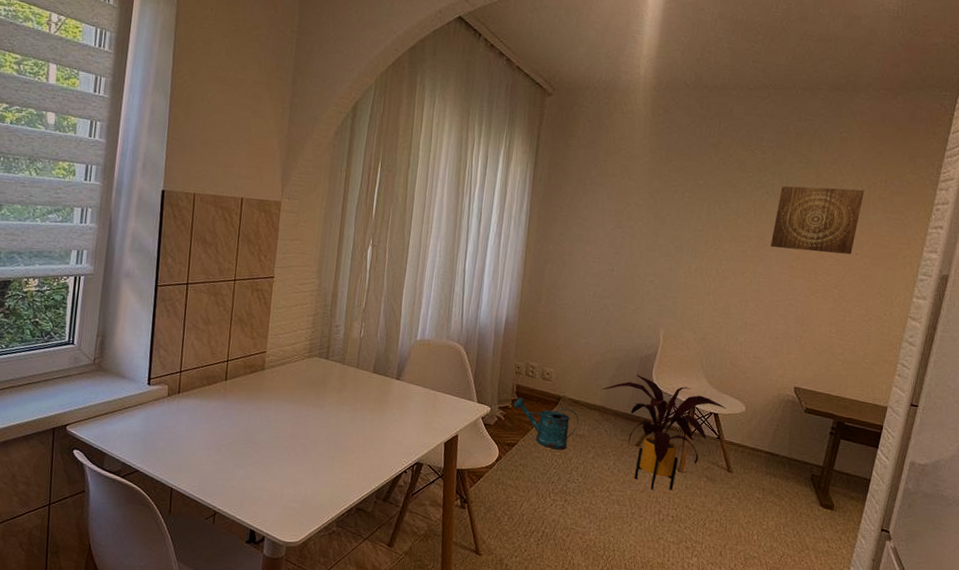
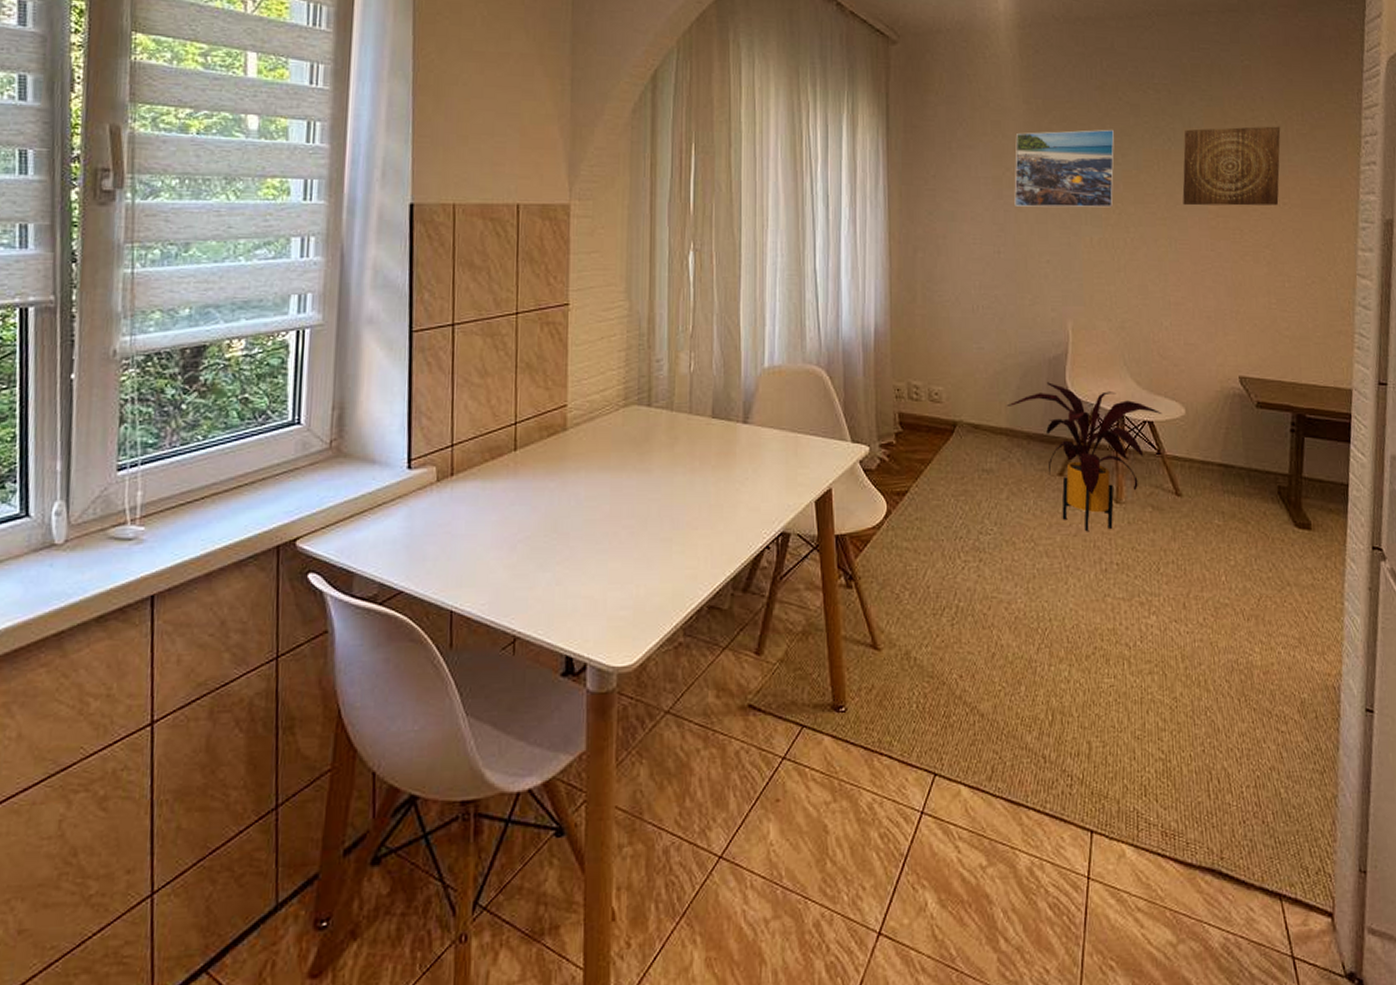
watering can: present [513,398,579,450] -> none [898,429,983,493]
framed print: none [630,176,723,244] -> present [1014,129,1115,208]

